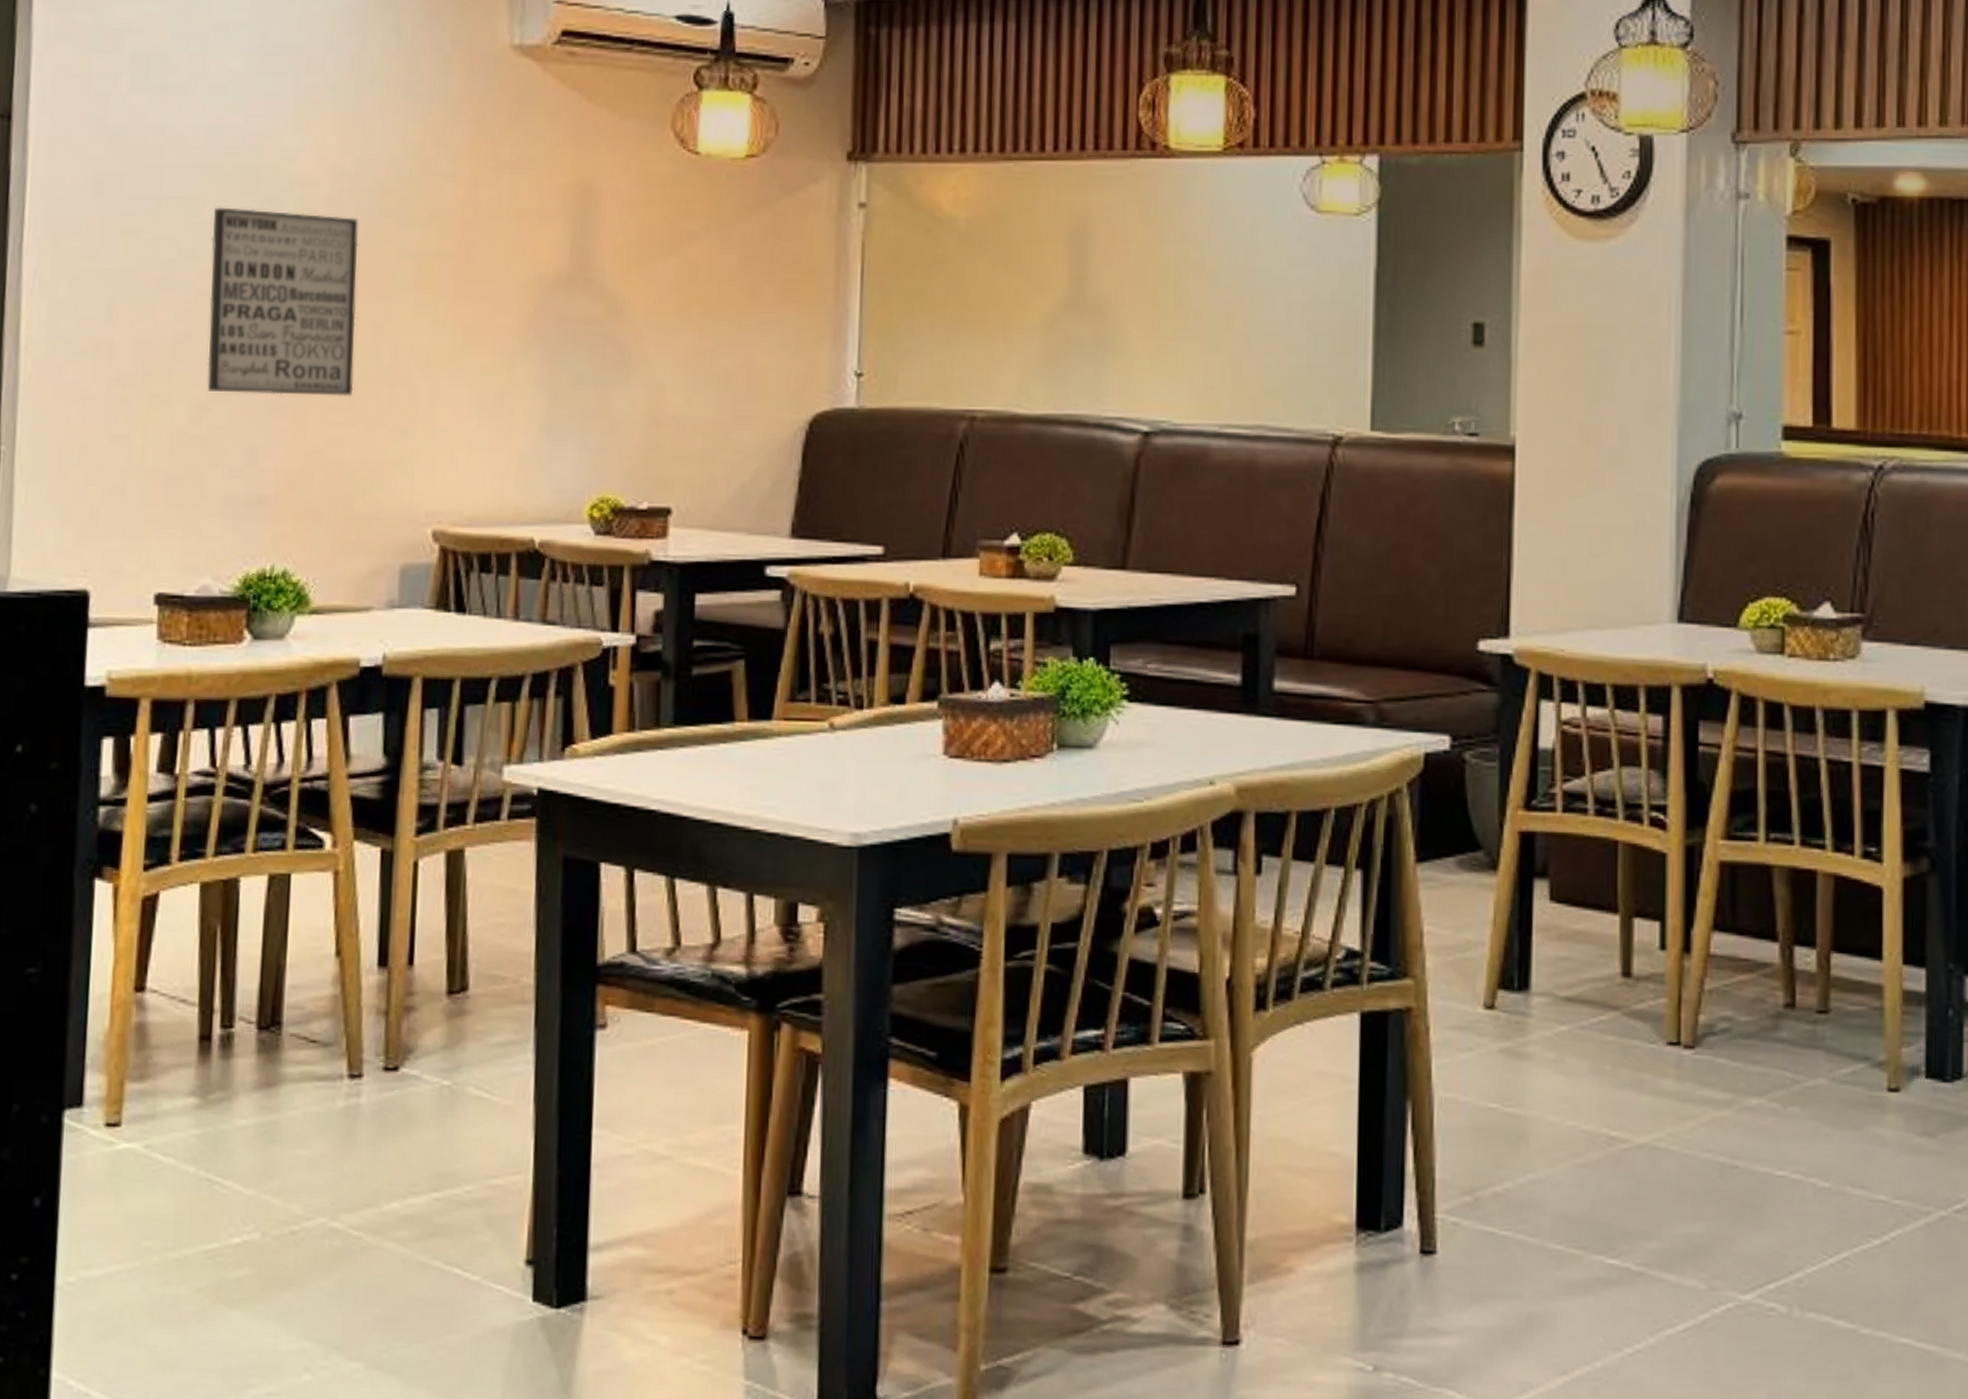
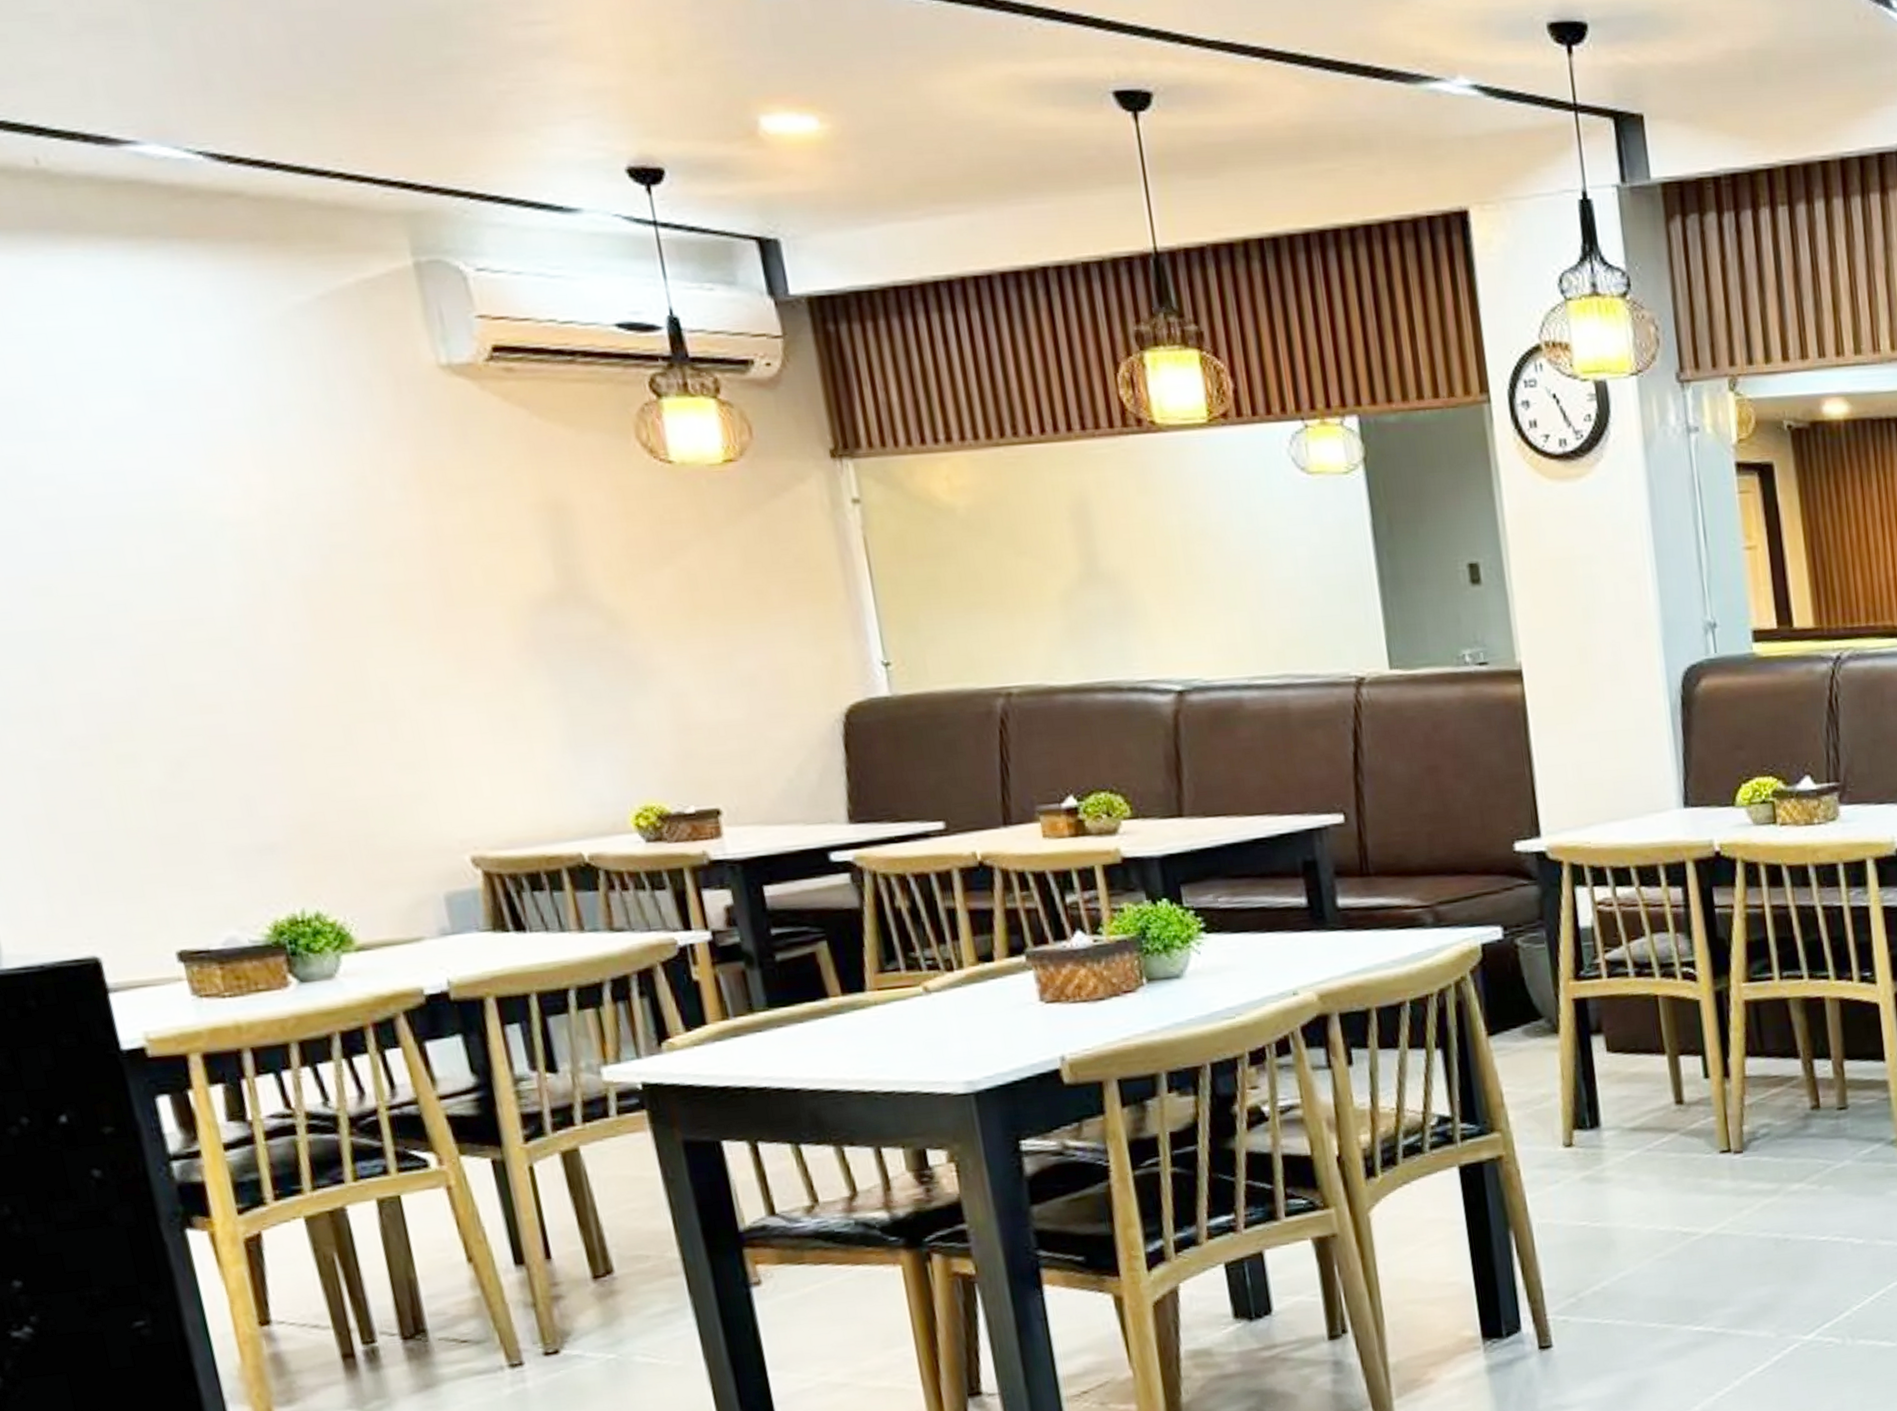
wall art: present [207,207,359,396] -> none [136,555,348,746]

